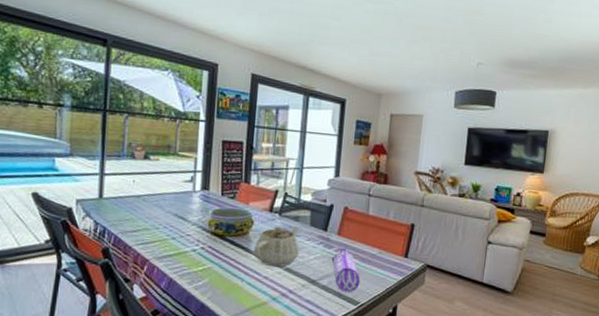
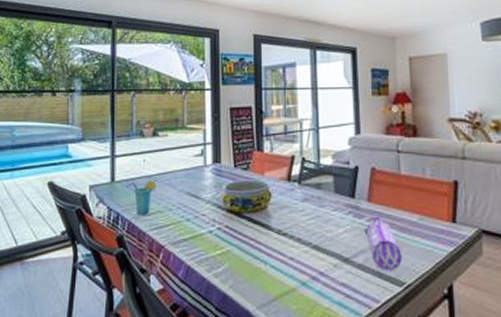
cup: none [114,199,145,231] -> present [126,180,157,215]
teapot: present [253,225,299,268] -> none [274,195,326,246]

